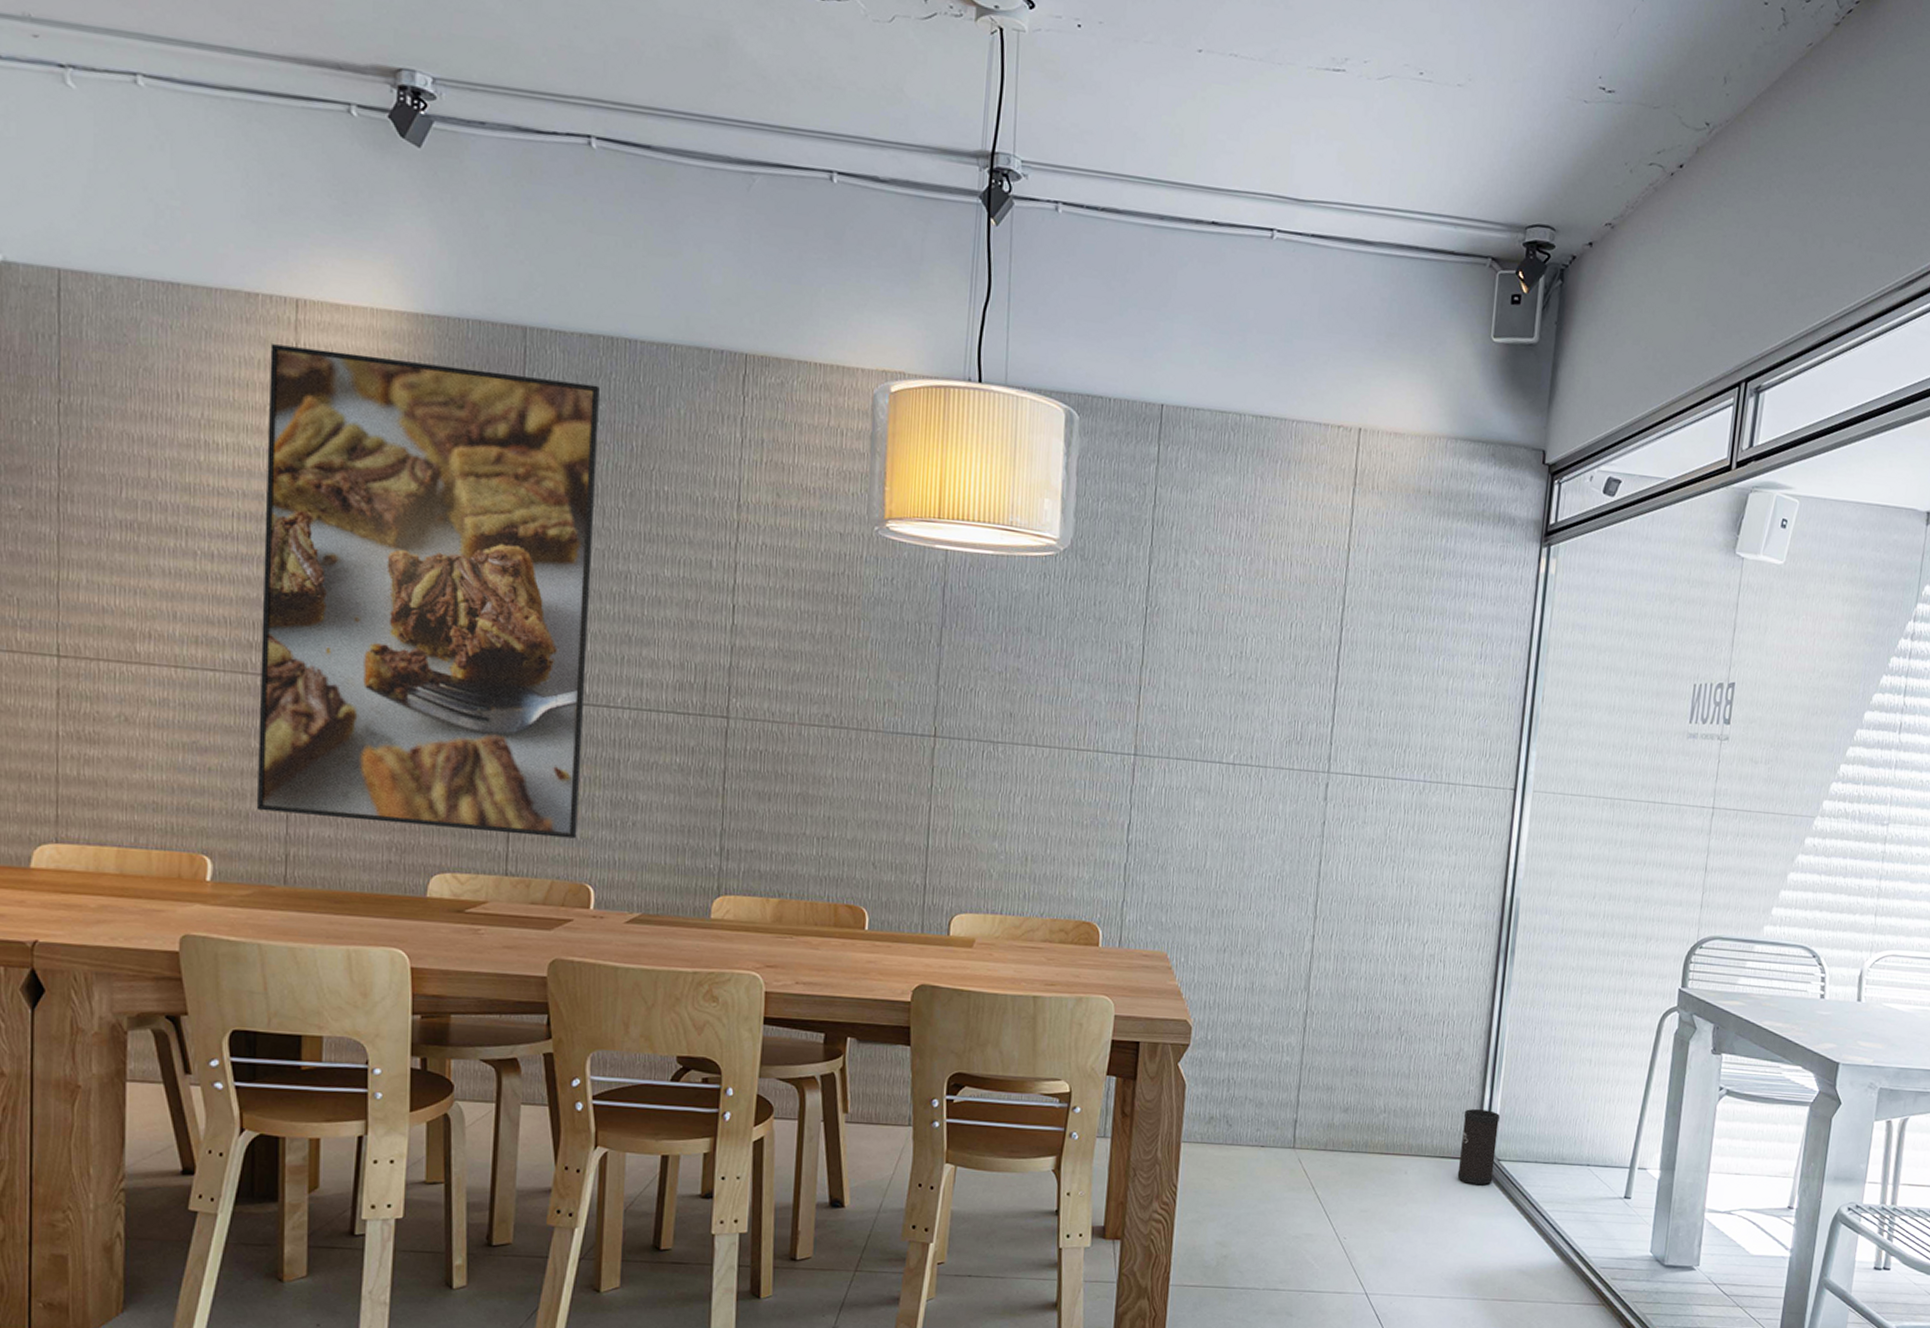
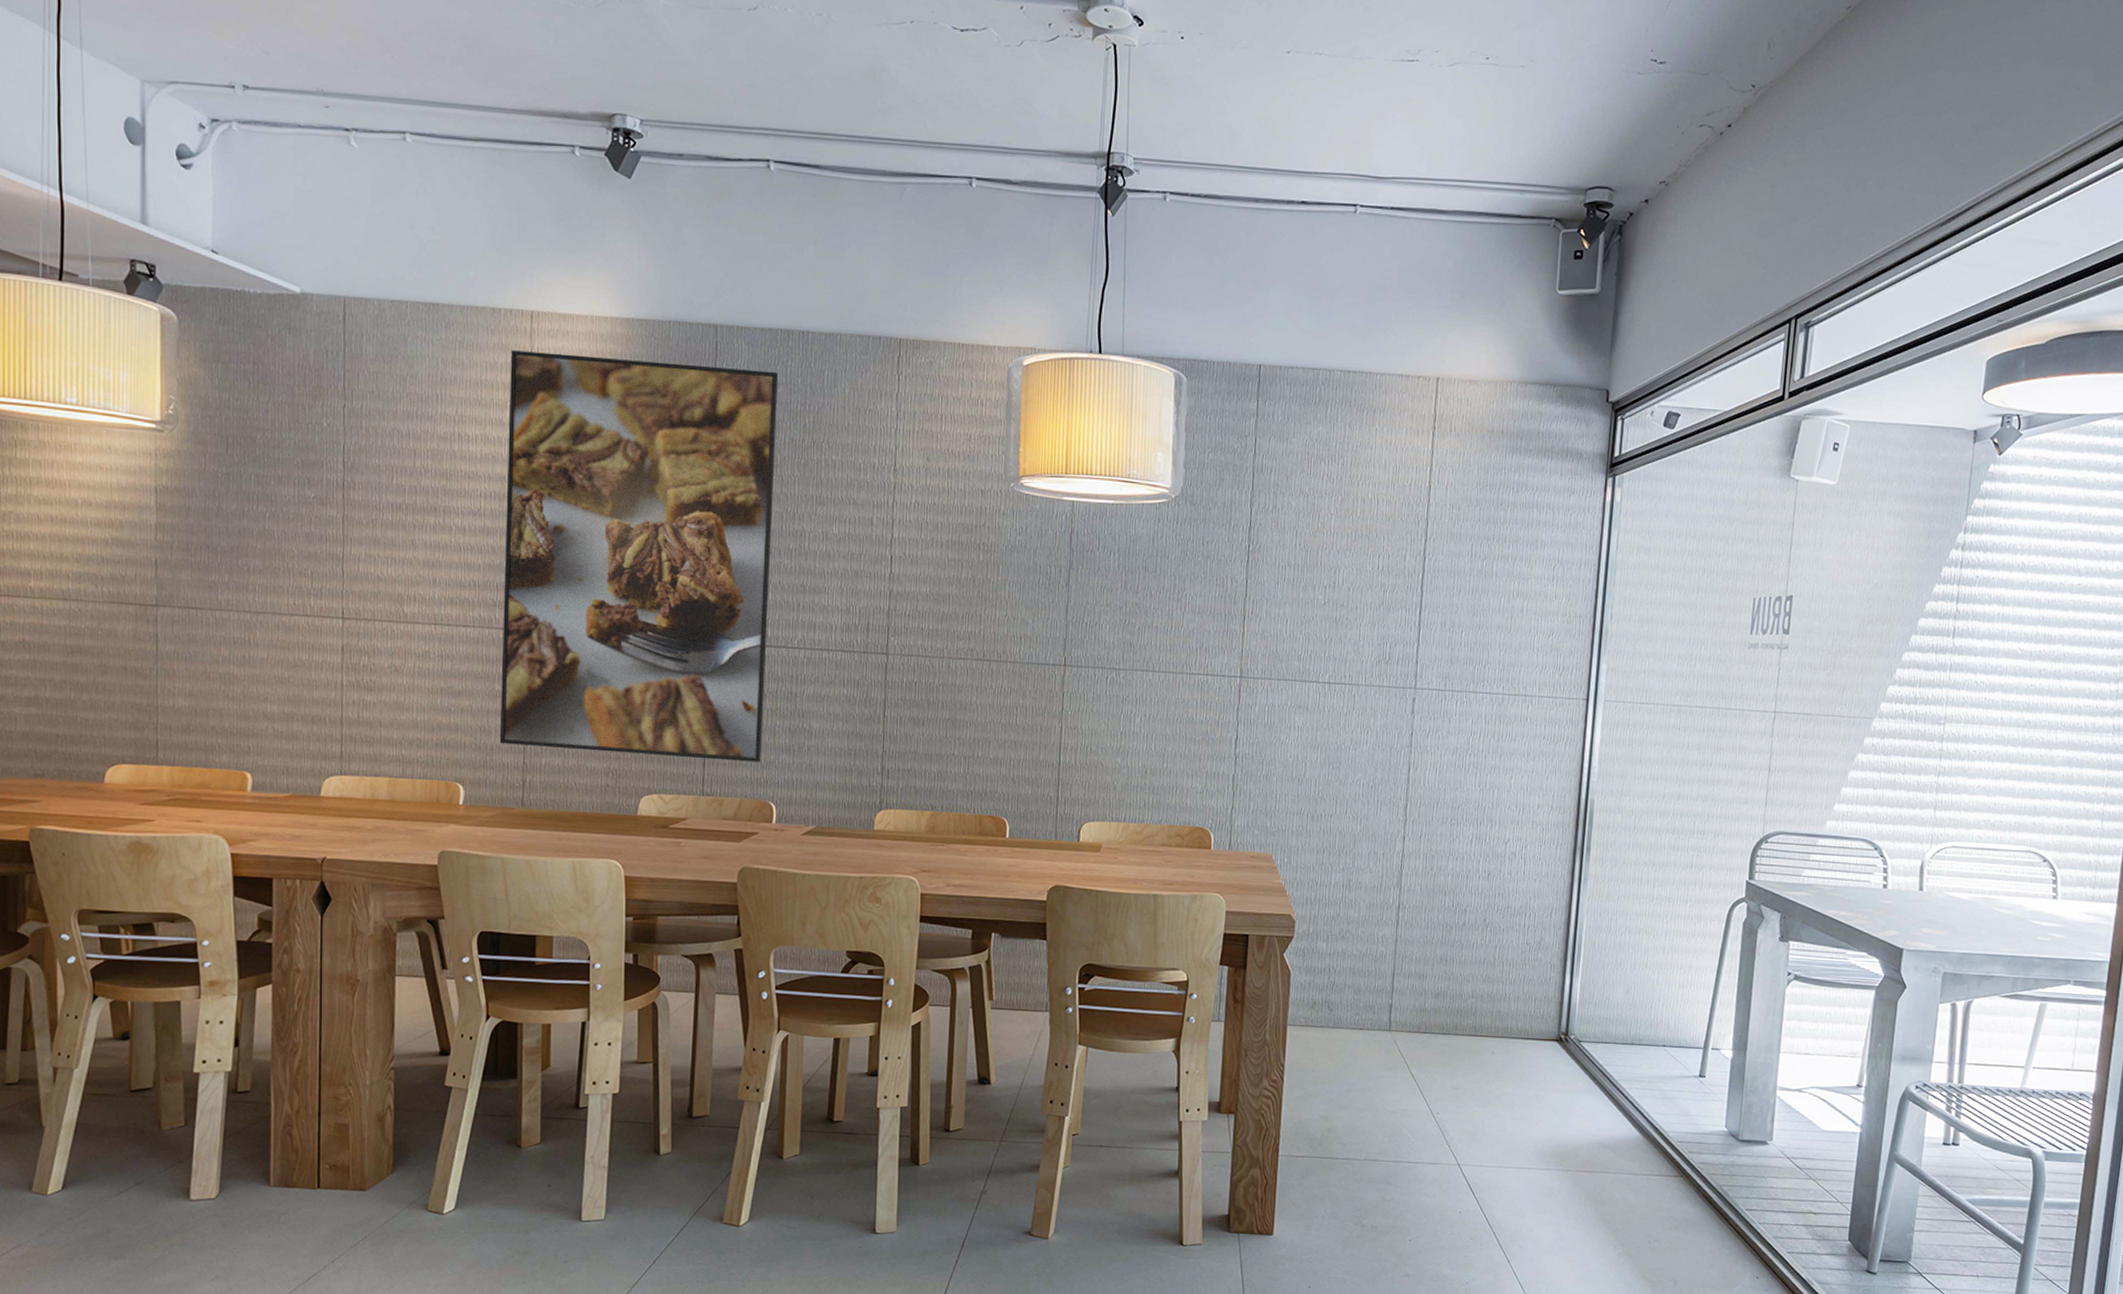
speaker: present [1457,1108,1500,1185] -> none [1541,993,1579,1064]

